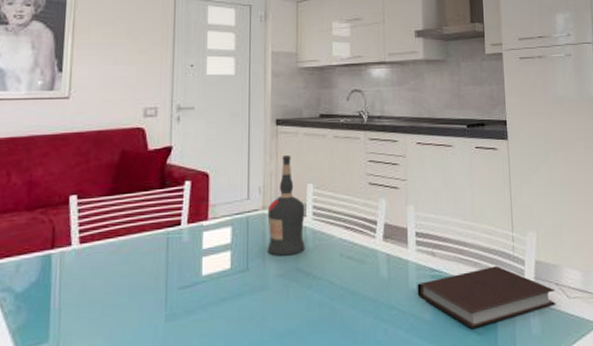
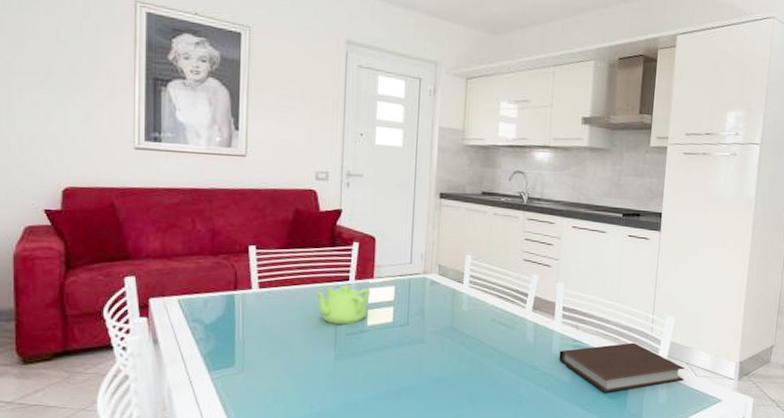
teapot: none [142,230,205,278] -> present [315,285,370,324]
liquor bottle: present [267,155,305,256] -> none [426,227,463,316]

